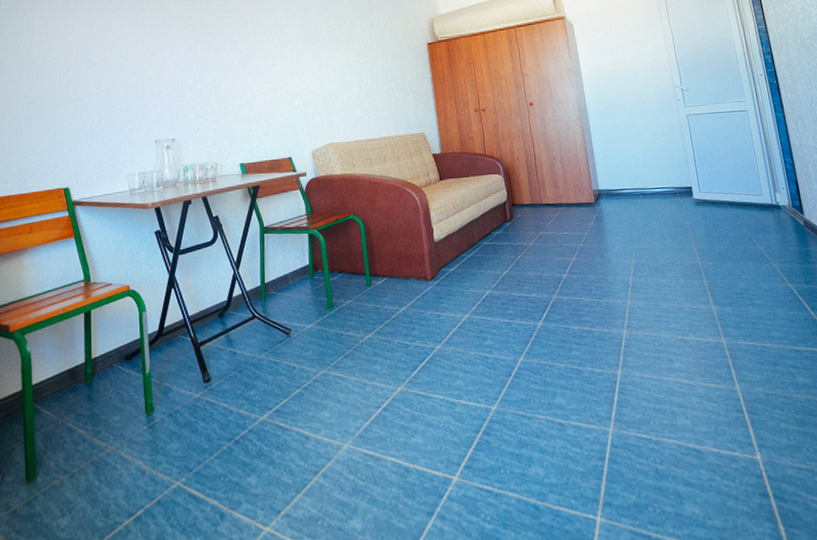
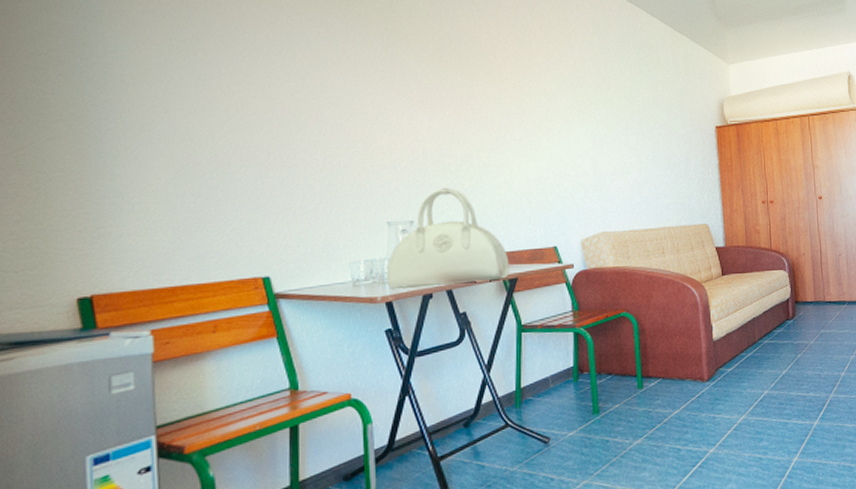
handbag: none [155,109,253,196] -> present [386,187,510,289]

